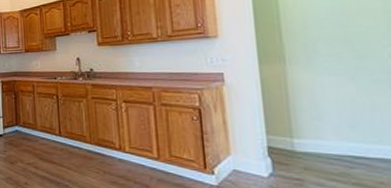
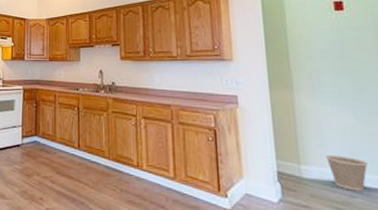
wastebasket: none [322,126,370,162] -> present [326,154,368,192]

